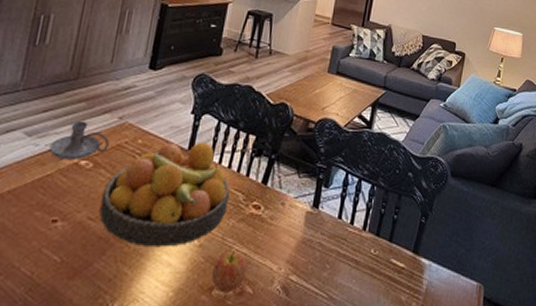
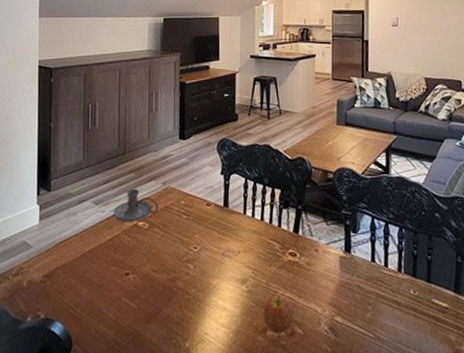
fruit bowl: present [99,142,230,248] -> none [160,198,267,294]

